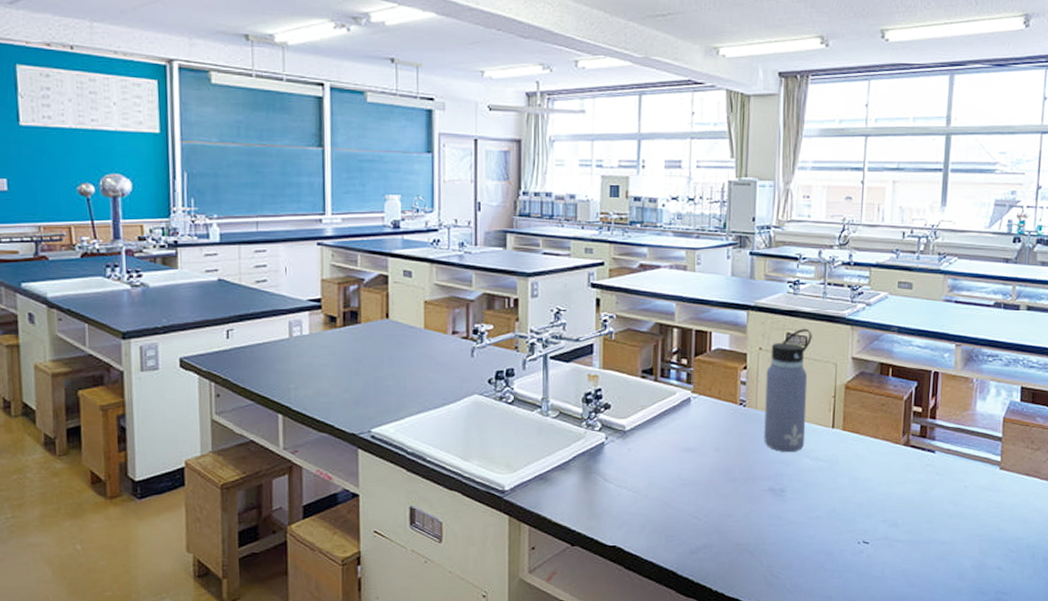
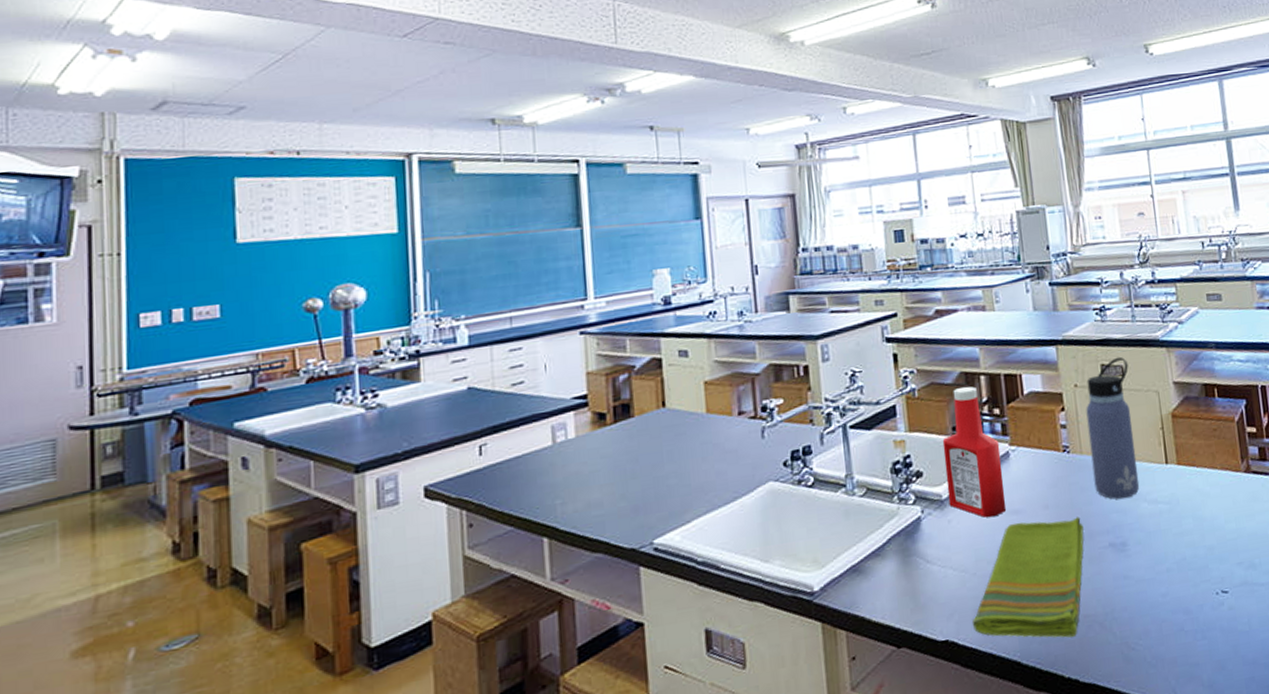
ketchup bottle: none [631,337,683,452] -> present [942,386,1007,518]
dish towel: none [639,459,748,559] -> present [973,517,1084,638]

